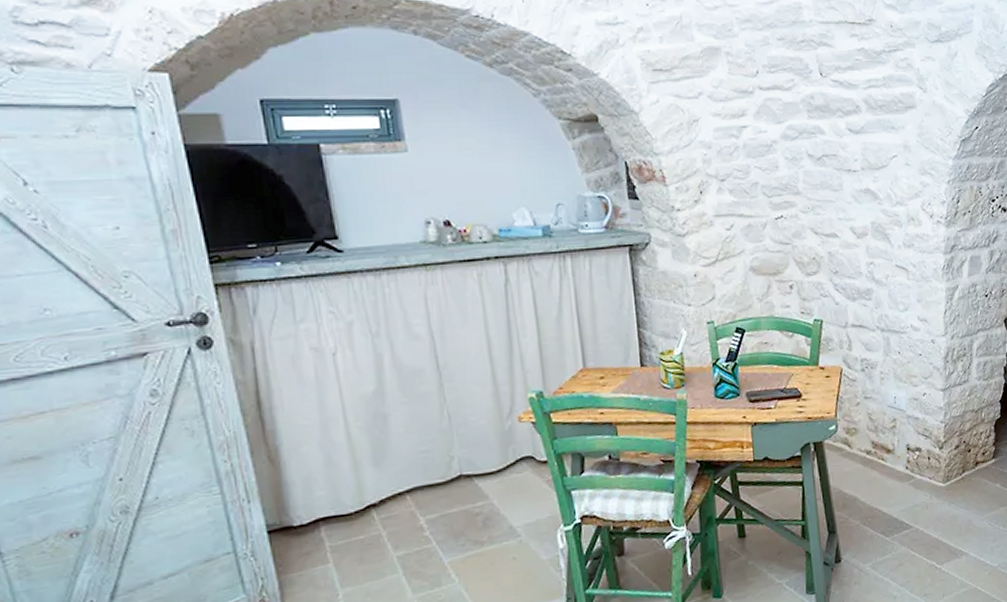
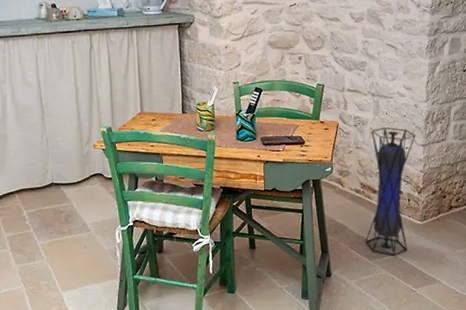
lantern: none [879,369,935,529] -> present [364,127,416,256]

